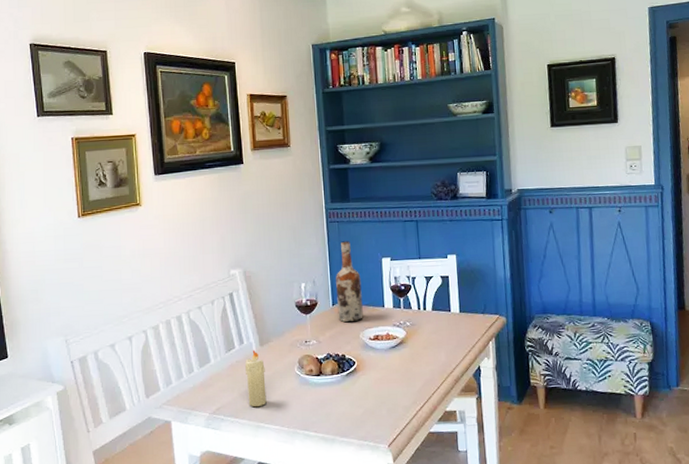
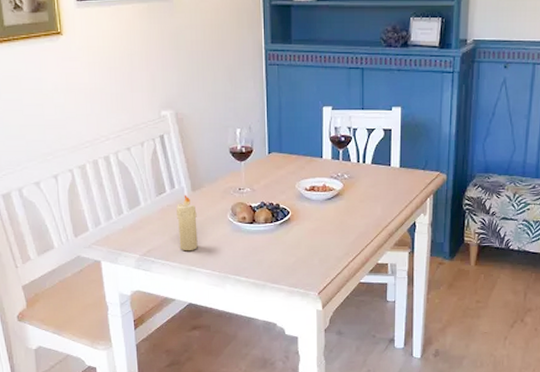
wine bottle: present [336,241,363,323] -> none [273,86,300,172]

